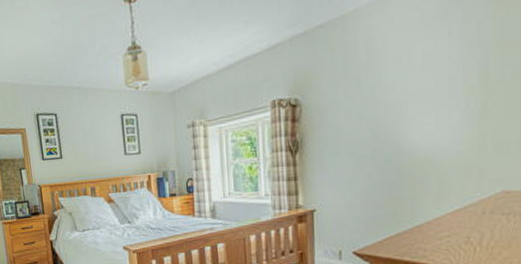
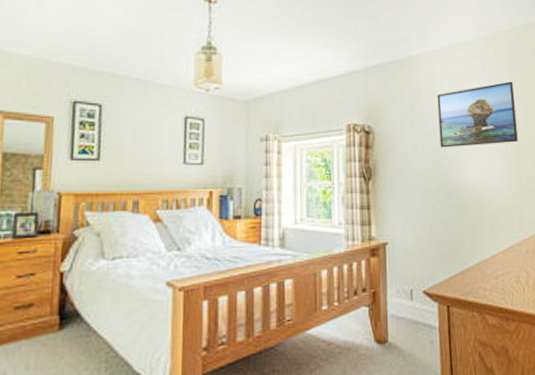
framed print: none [377,18,487,112] -> present [437,81,518,148]

